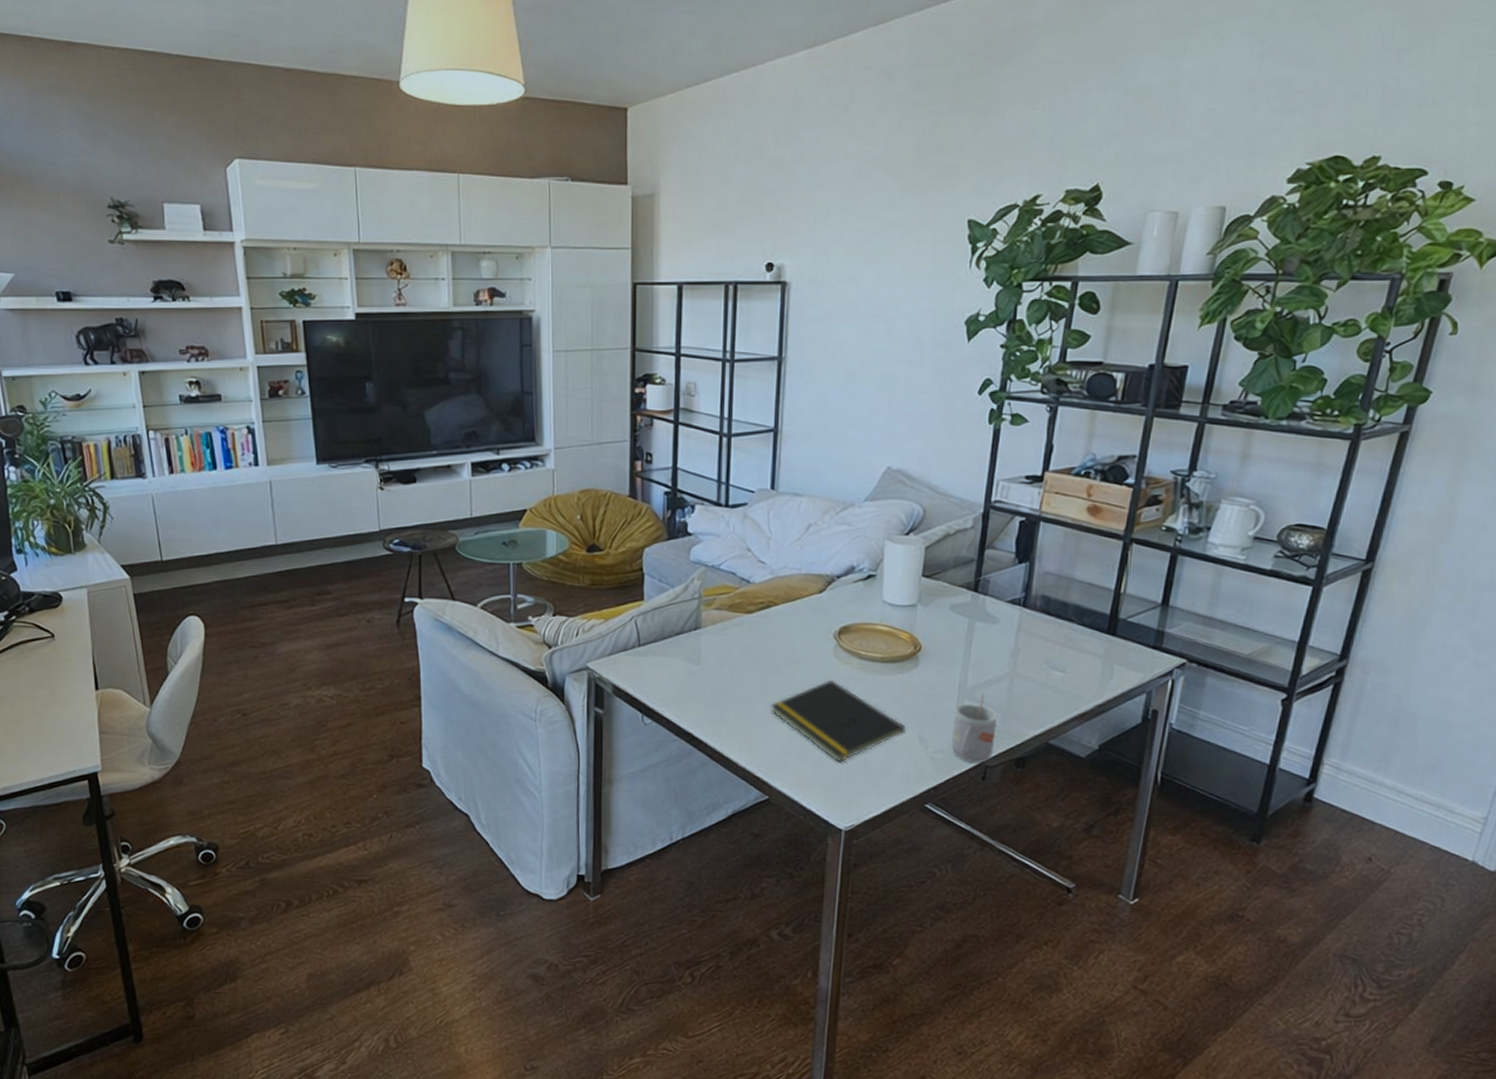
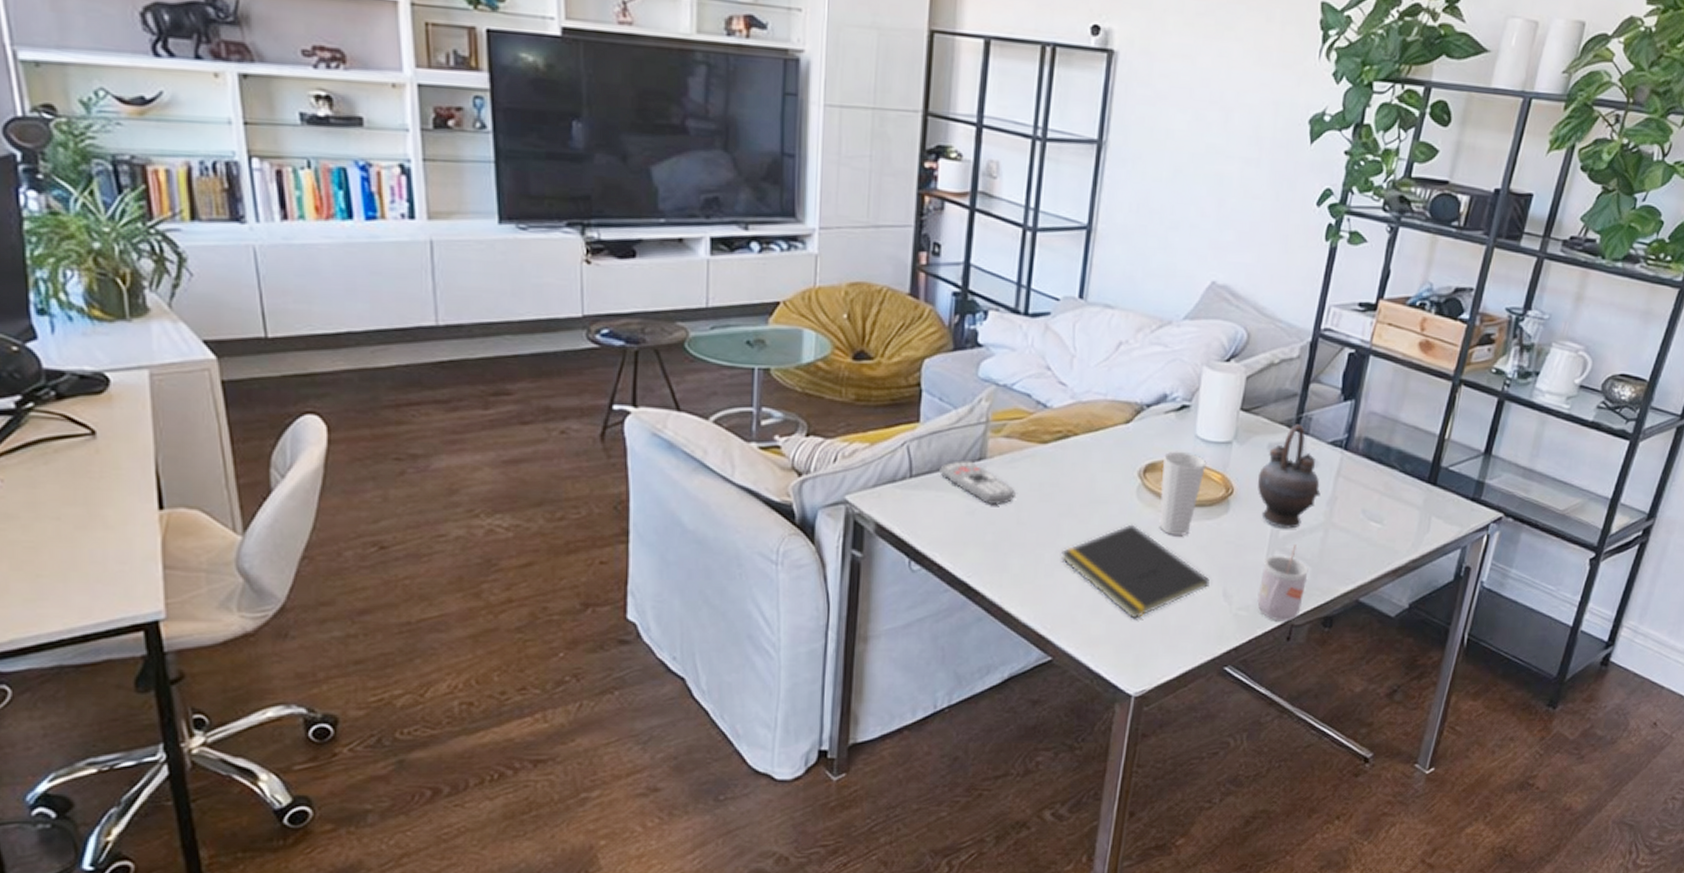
remote control: none [663,631,728,668] -> present [939,461,1016,506]
cup: none [854,615,895,688] -> present [1159,451,1207,535]
teapot: none [944,586,1003,680] -> present [1258,424,1321,529]

